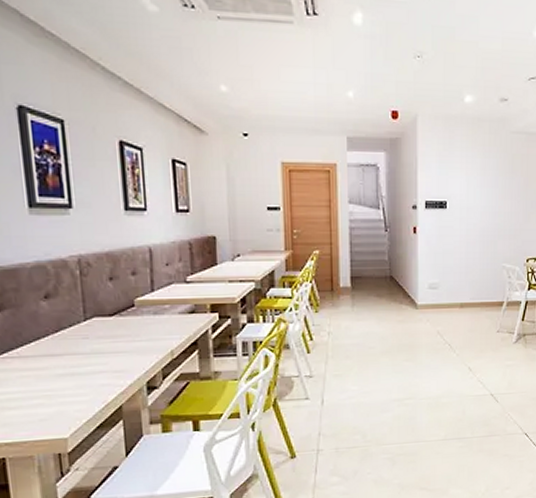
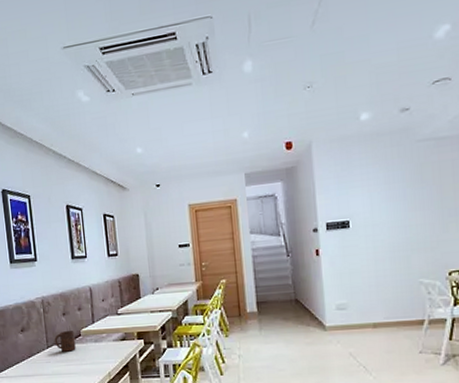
cup: none [95,300,127,326] -> present [54,331,76,352]

